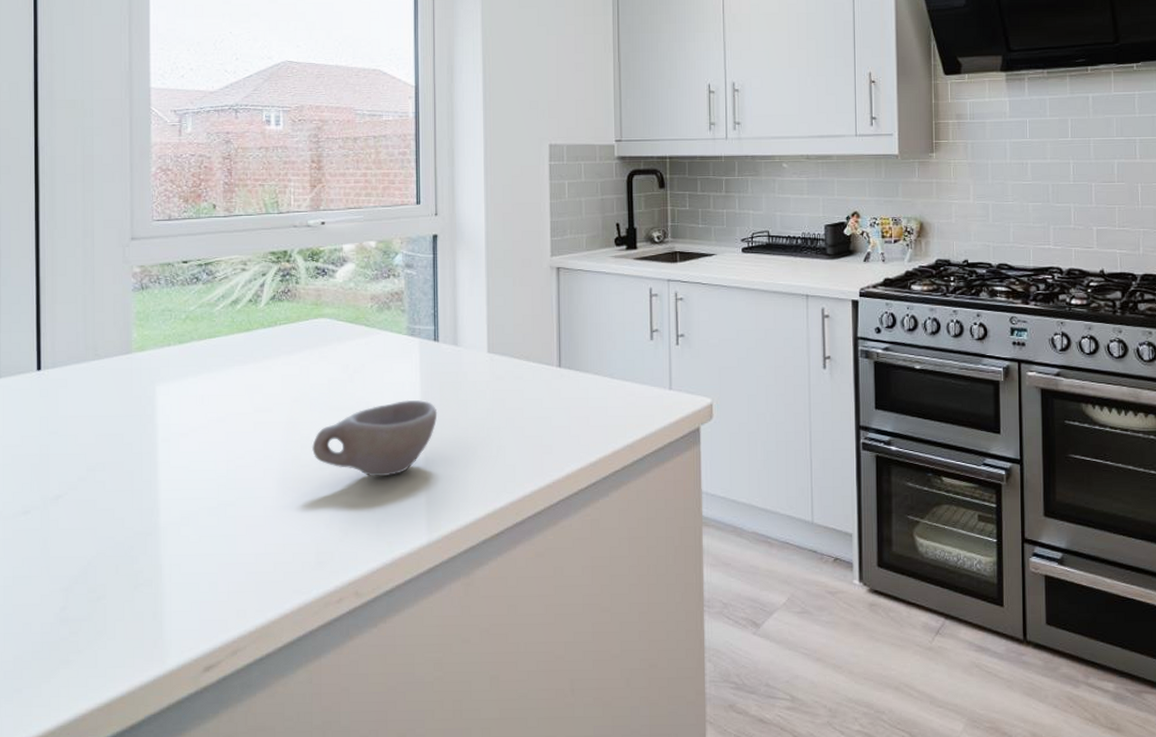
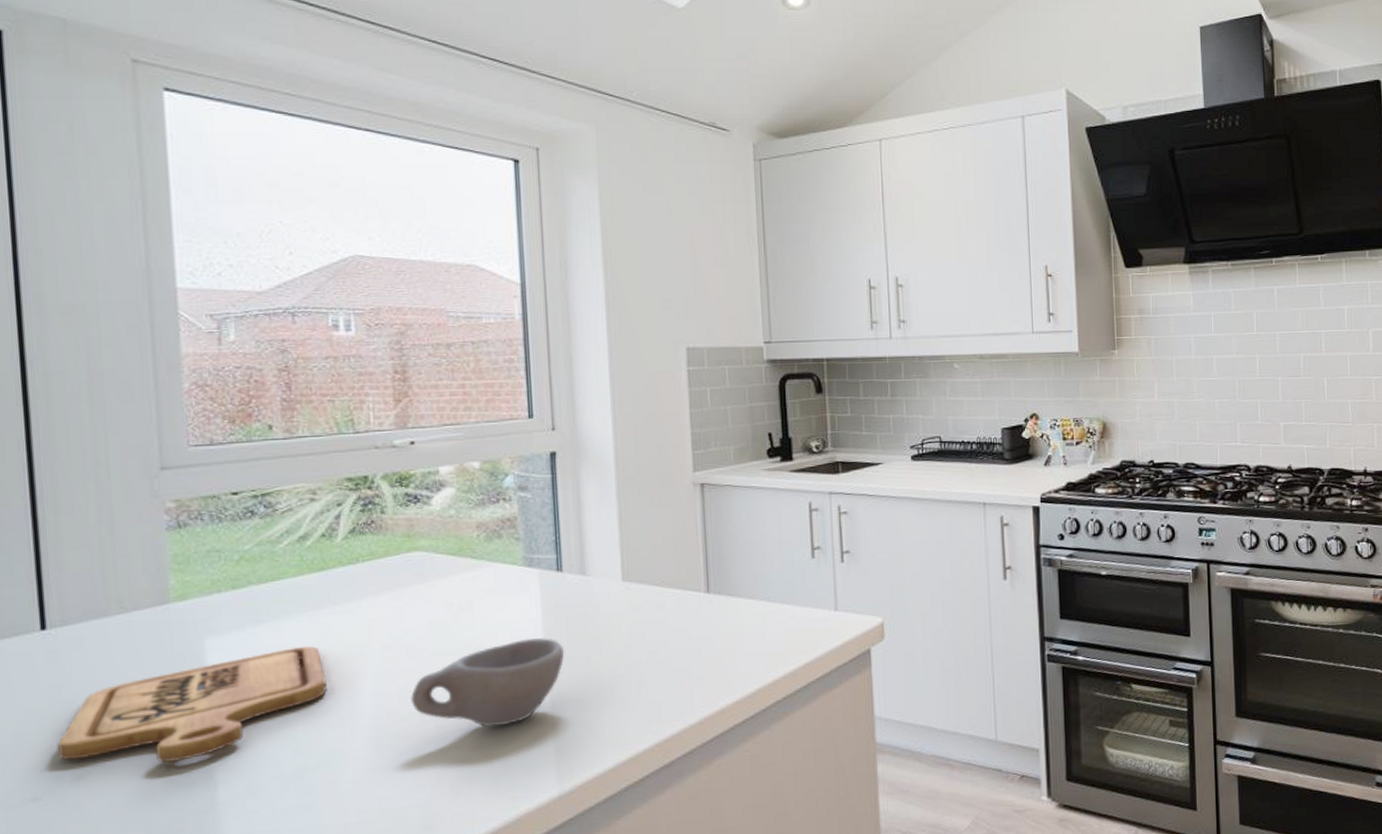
cutting board: none [43,397,247,490] -> present [57,646,327,763]

